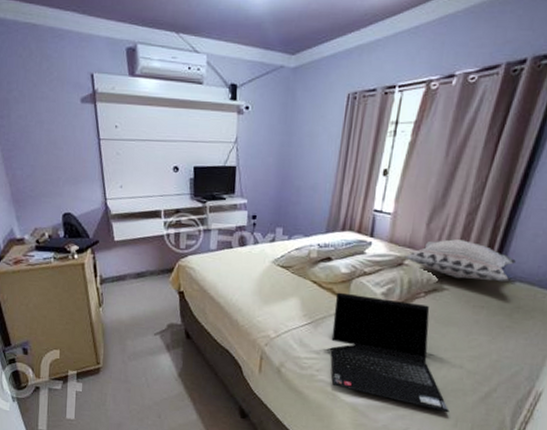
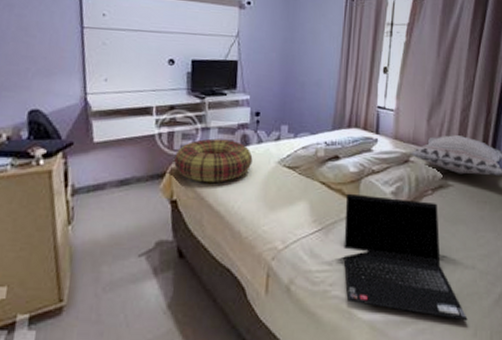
cushion: none [181,239,249,278] -> present [174,138,253,183]

